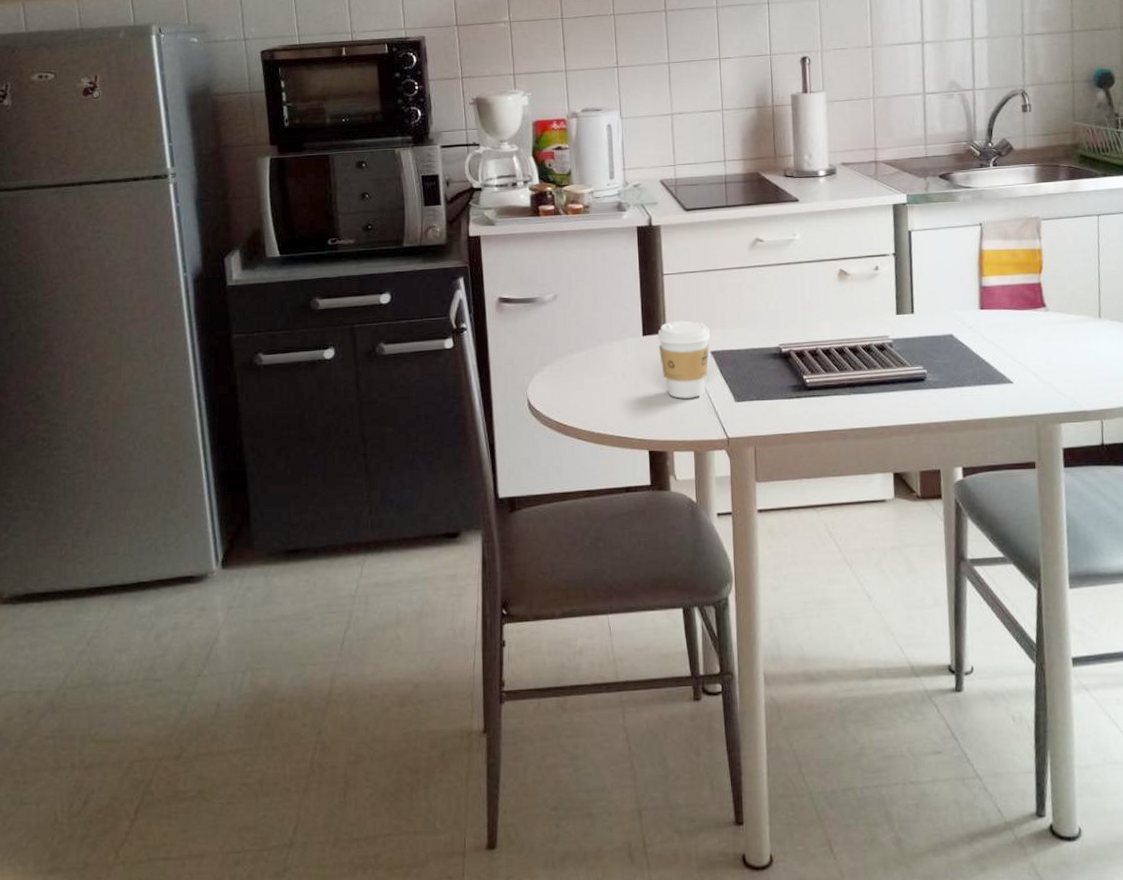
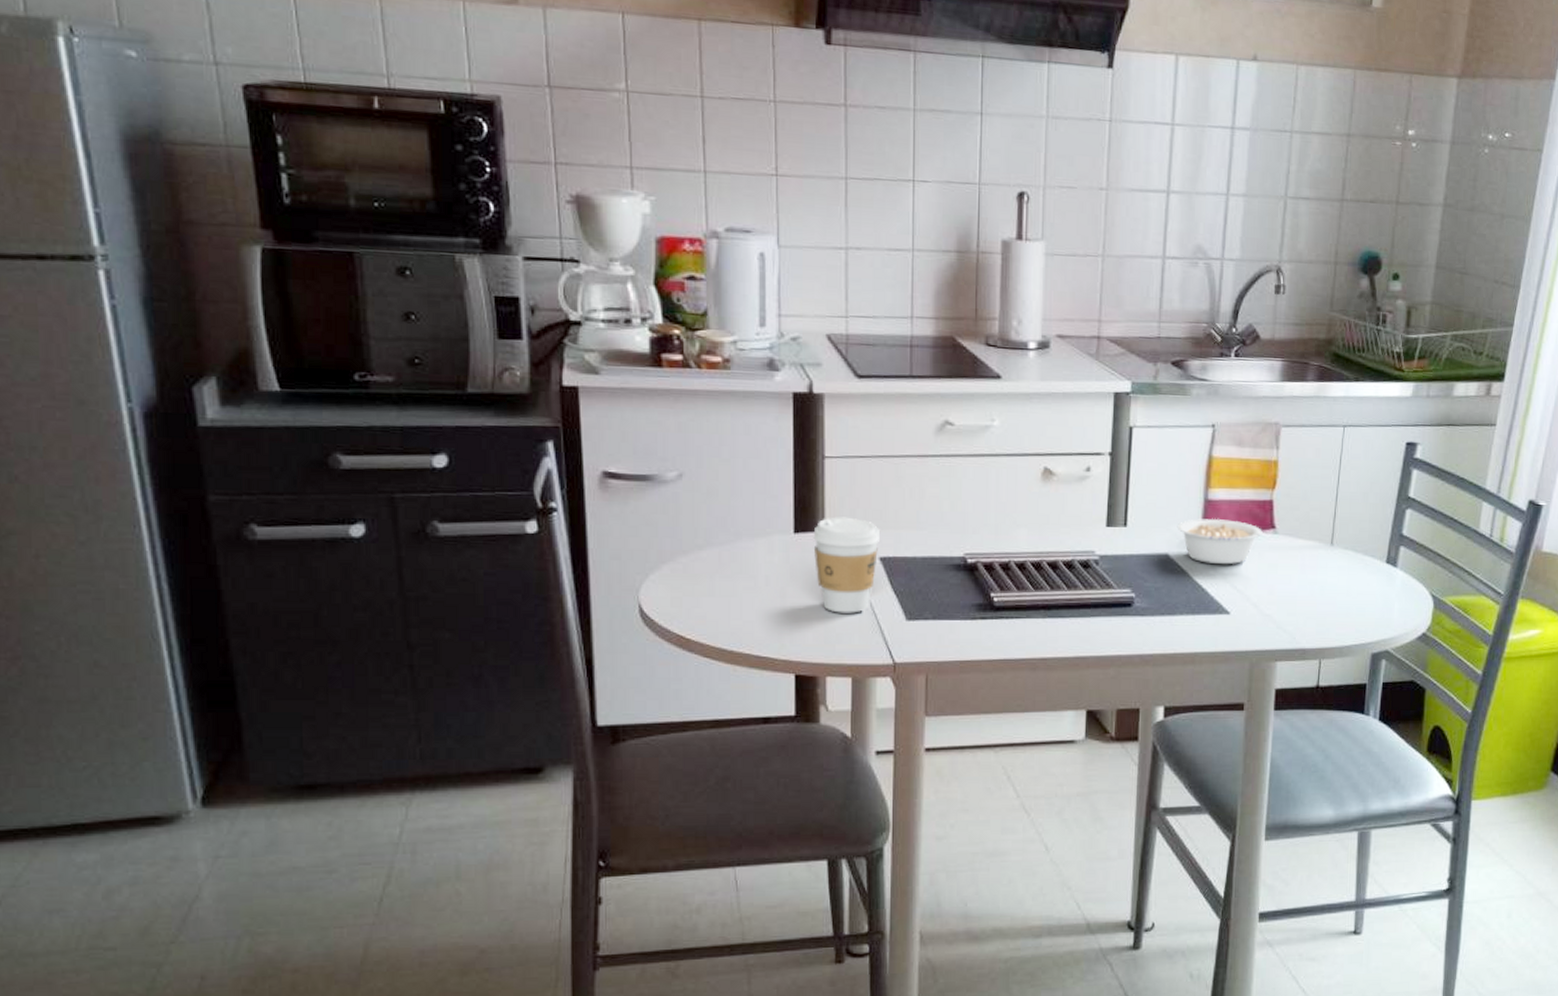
legume: none [957,301,1046,341] -> present [1177,518,1275,565]

